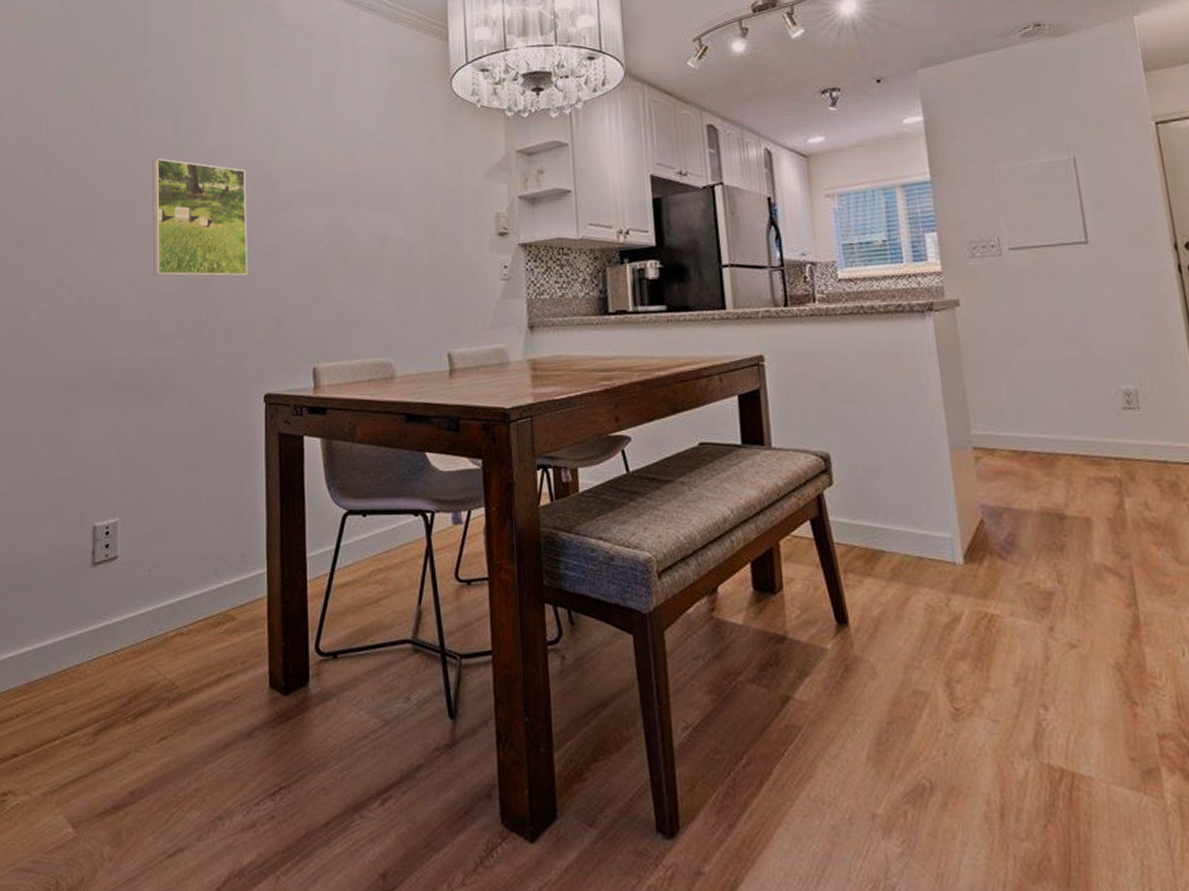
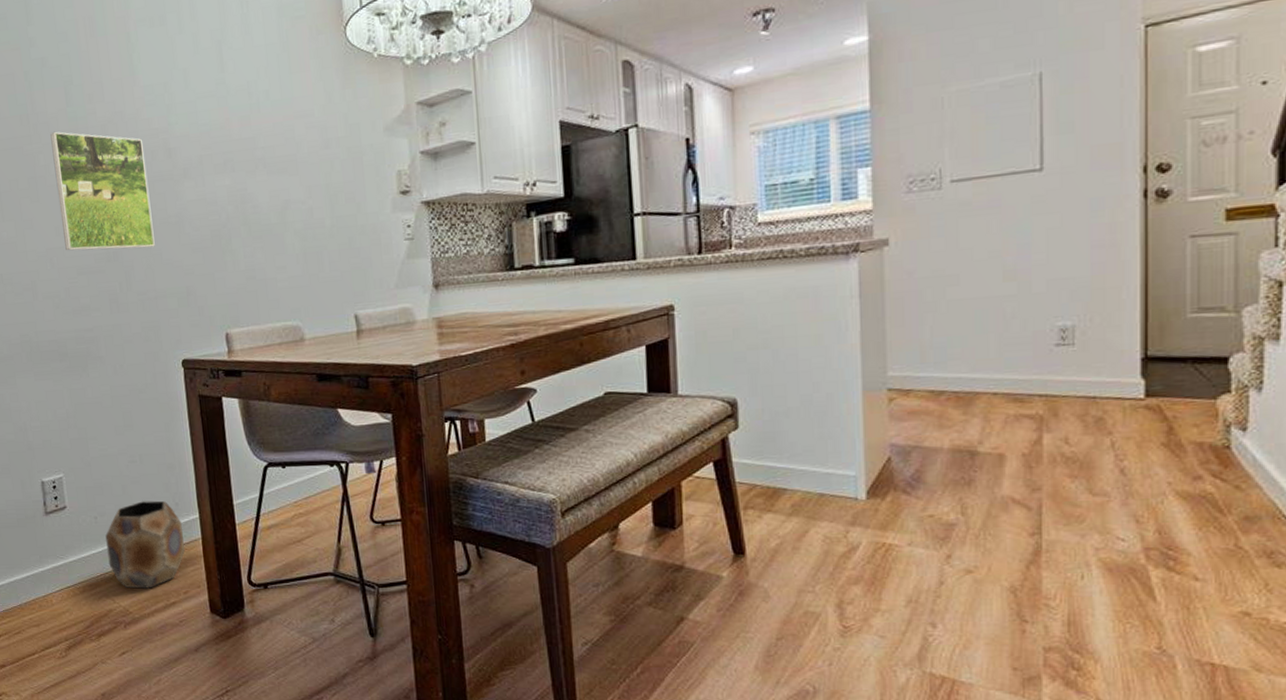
planter: none [158,551,247,657] -> present [105,500,185,589]

